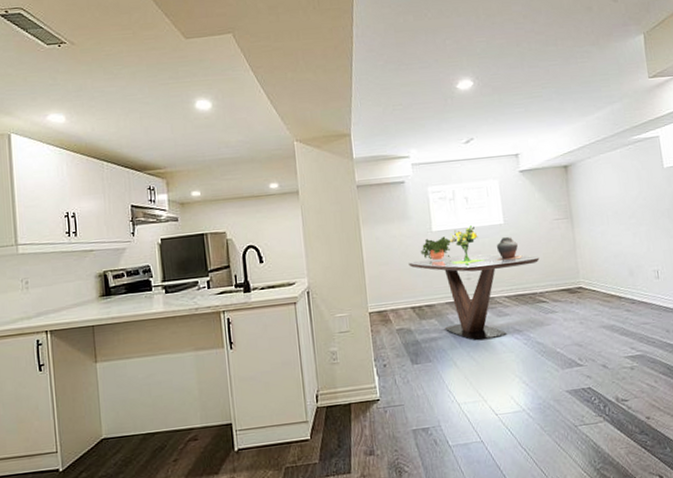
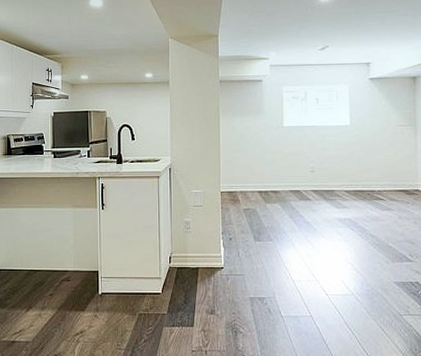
dining table: present [408,254,540,341] -> none [259,150,381,228]
potted plant: present [420,236,452,260] -> none [271,132,300,153]
bouquet: present [450,226,485,264] -> none [298,124,329,158]
ceramic pot: present [496,236,523,261] -> none [340,137,365,159]

